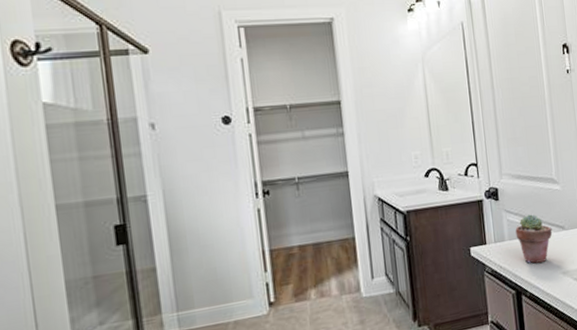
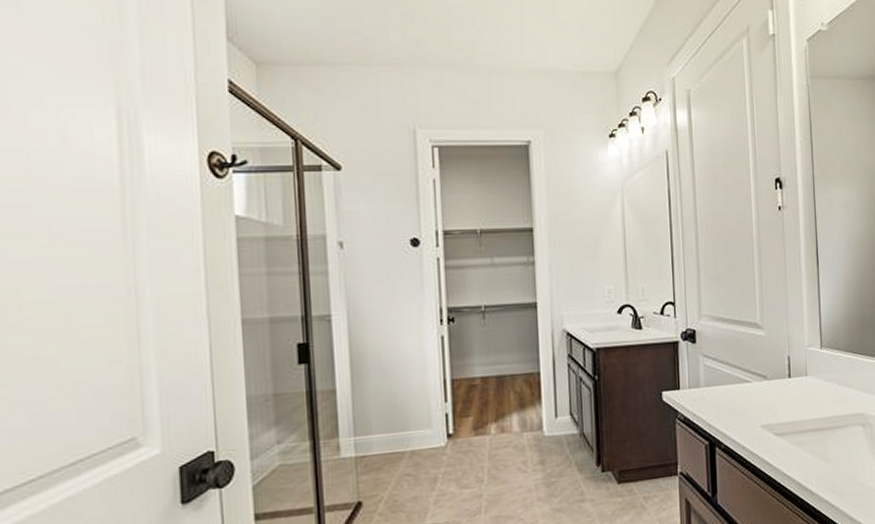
potted succulent: present [515,214,552,264] -> none [712,360,753,414]

